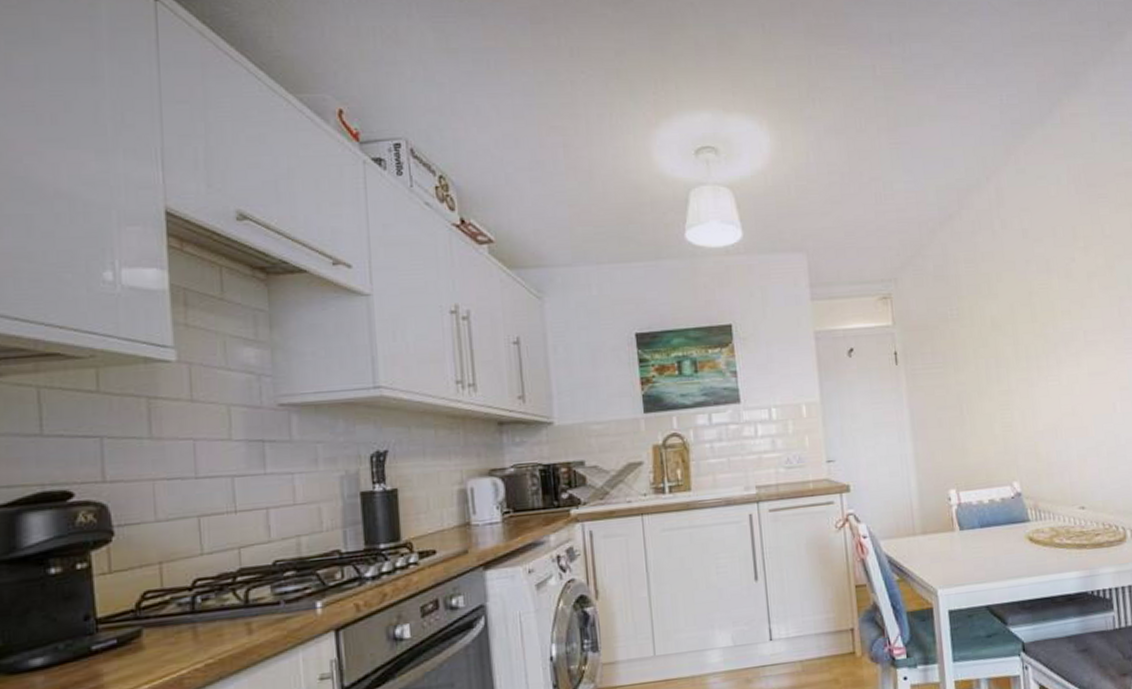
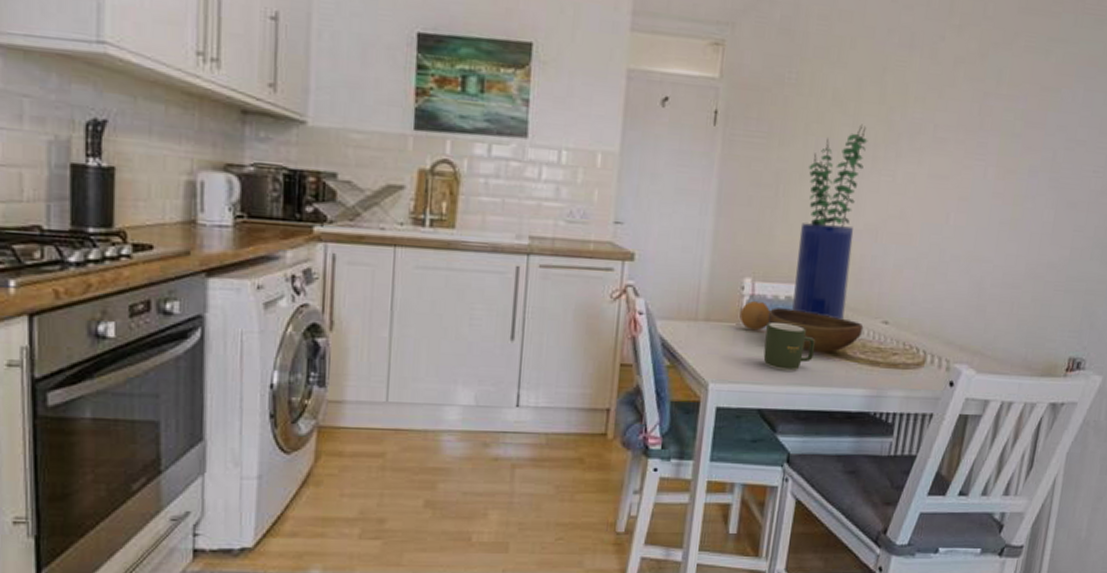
fruit: none [952,508,980,536] -> present [739,300,770,331]
bowl: none [976,510,1064,546] -> present [768,308,864,353]
mug: none [978,523,1025,567] -> present [763,321,815,371]
vase: none [984,341,1044,513] -> present [792,124,868,320]

